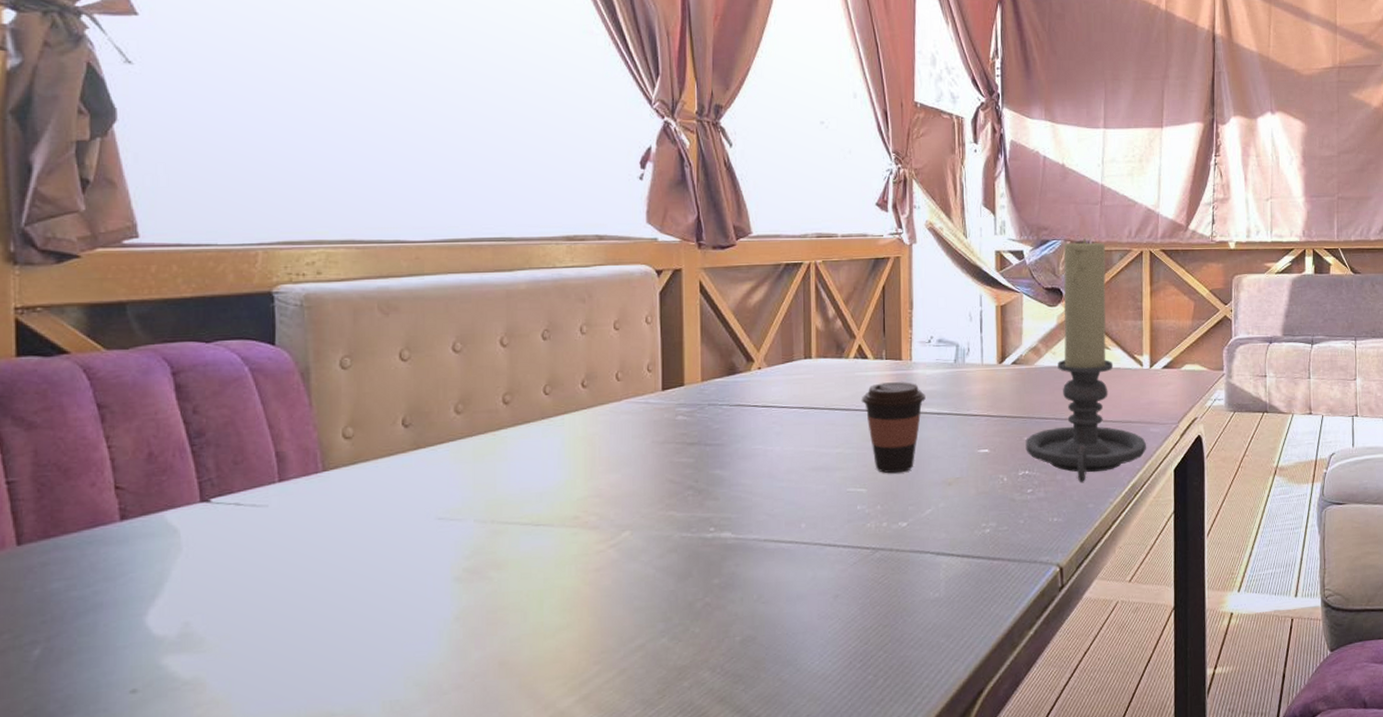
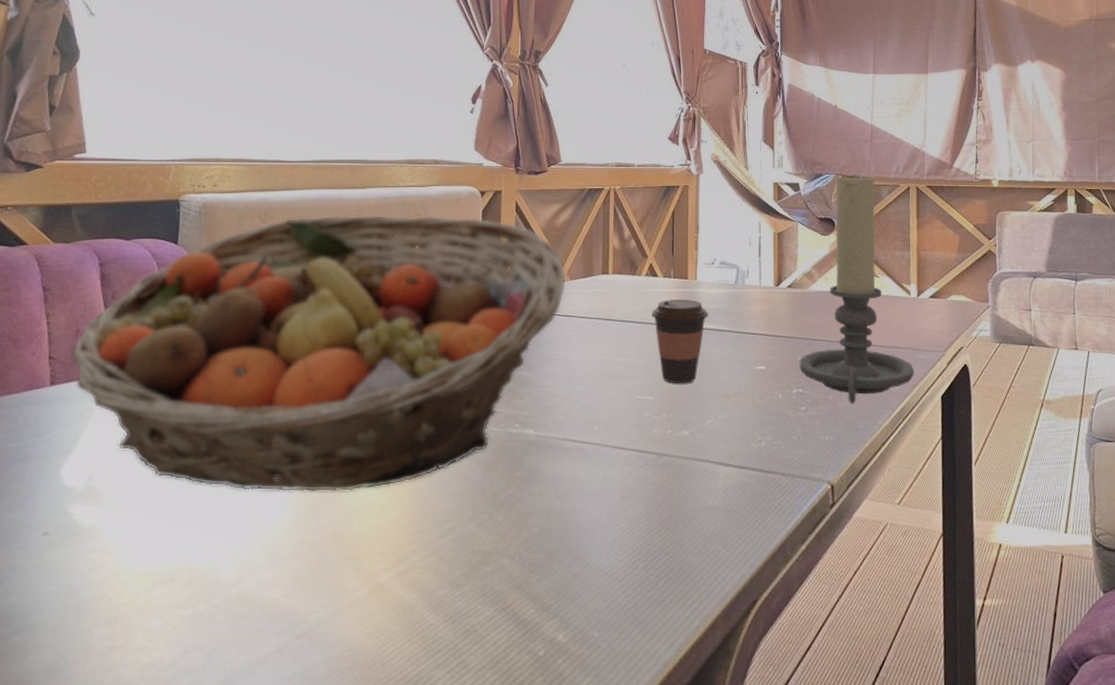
fruit basket: none [142,300,764,623] -> present [69,214,567,492]

